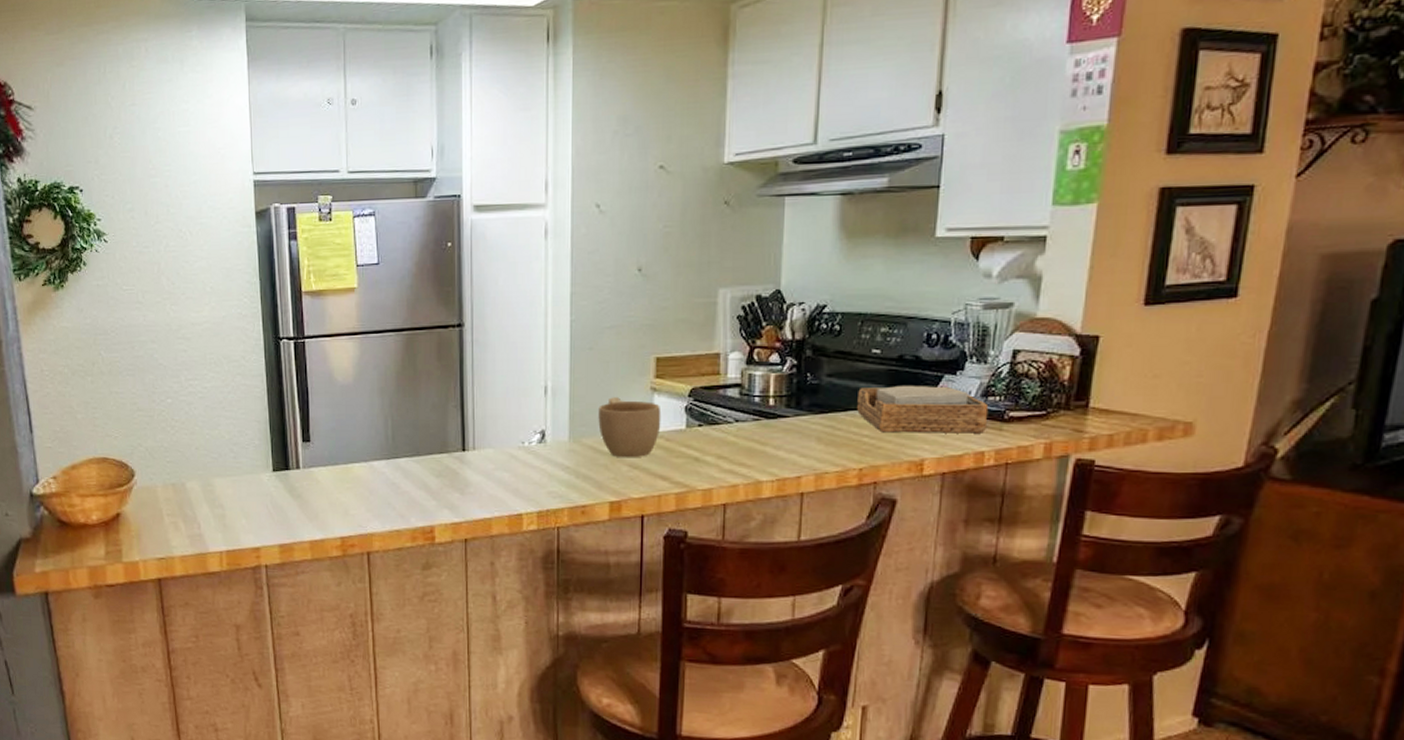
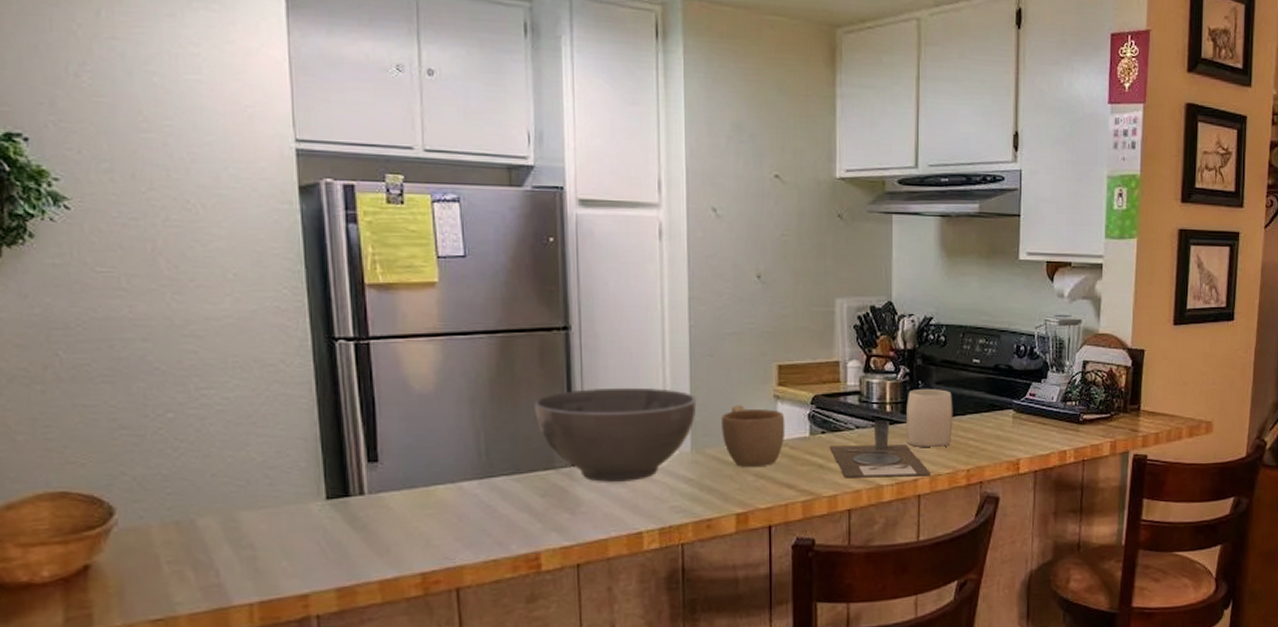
bowl: none [431,379,576,467] -> present [533,387,697,482]
place setting: none [706,415,816,472] -> present [829,421,930,477]
mug: none [790,382,846,444] -> present [905,389,953,448]
napkin holder: present [857,386,989,433] -> none [963,392,1067,436]

